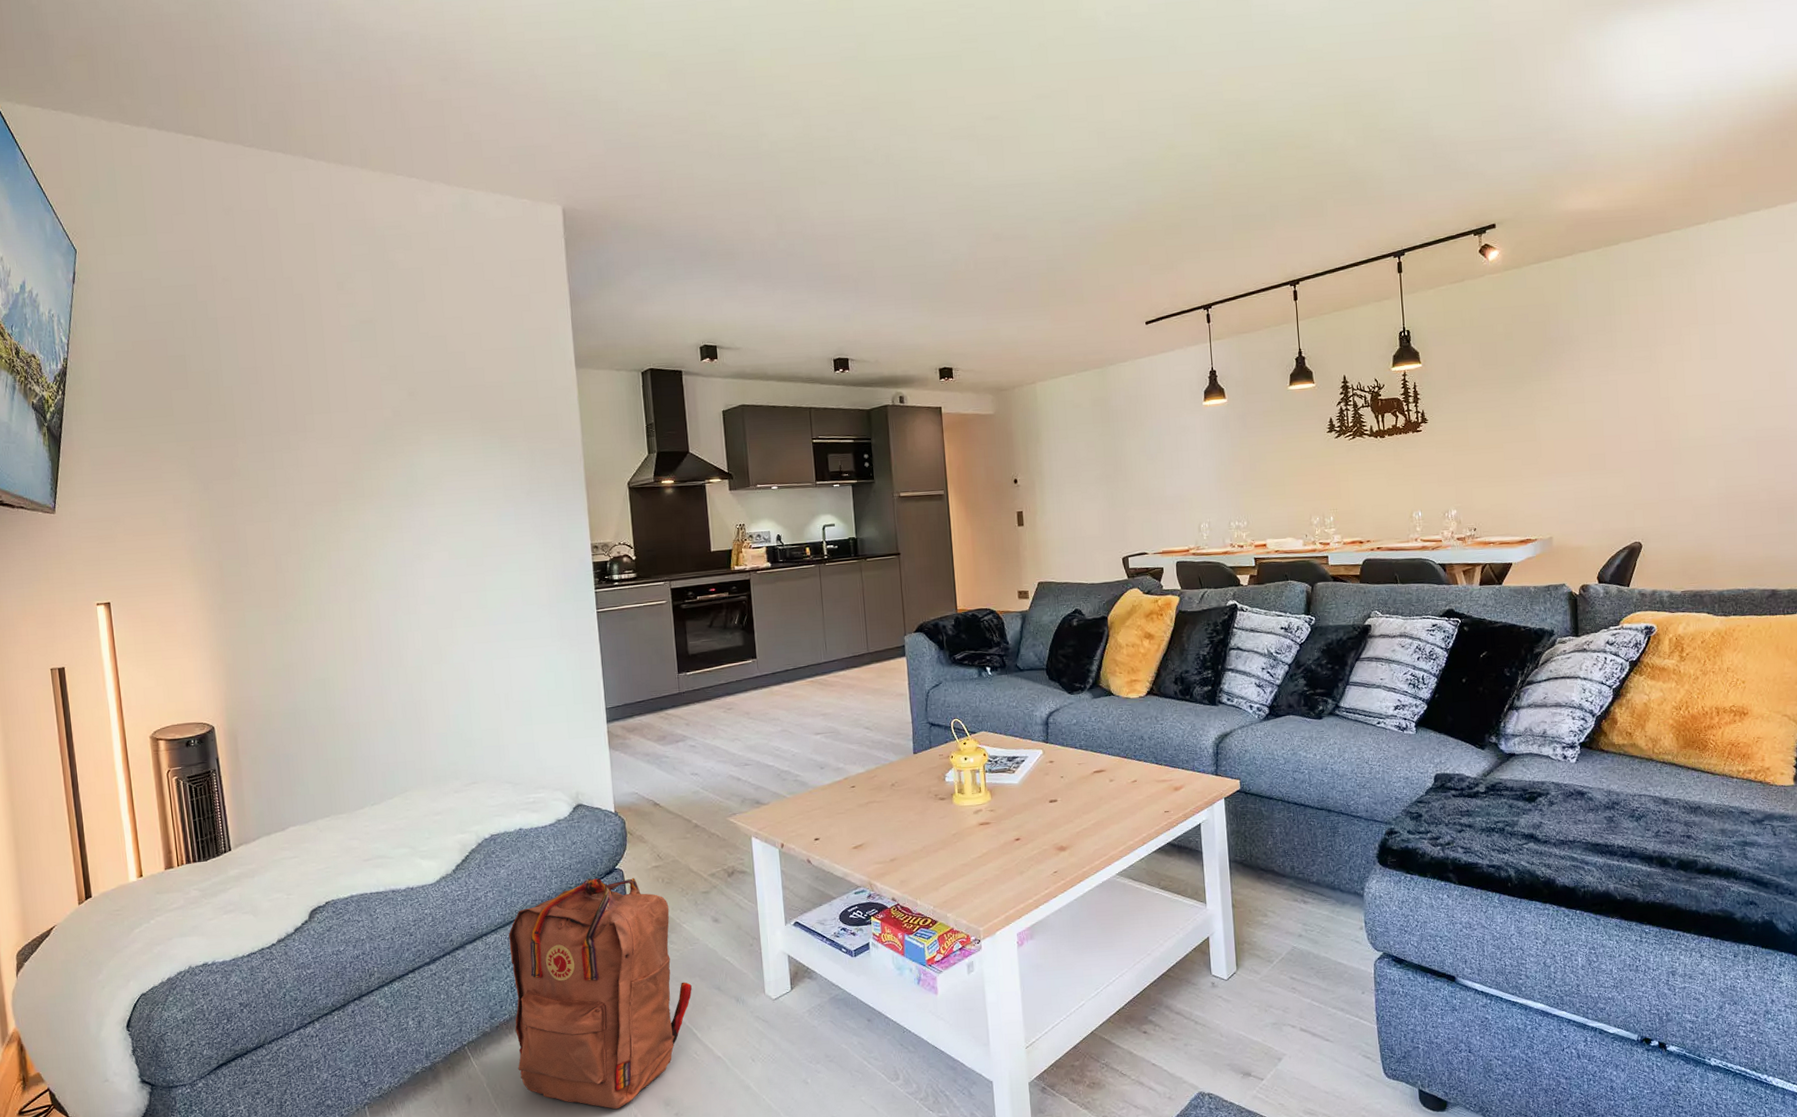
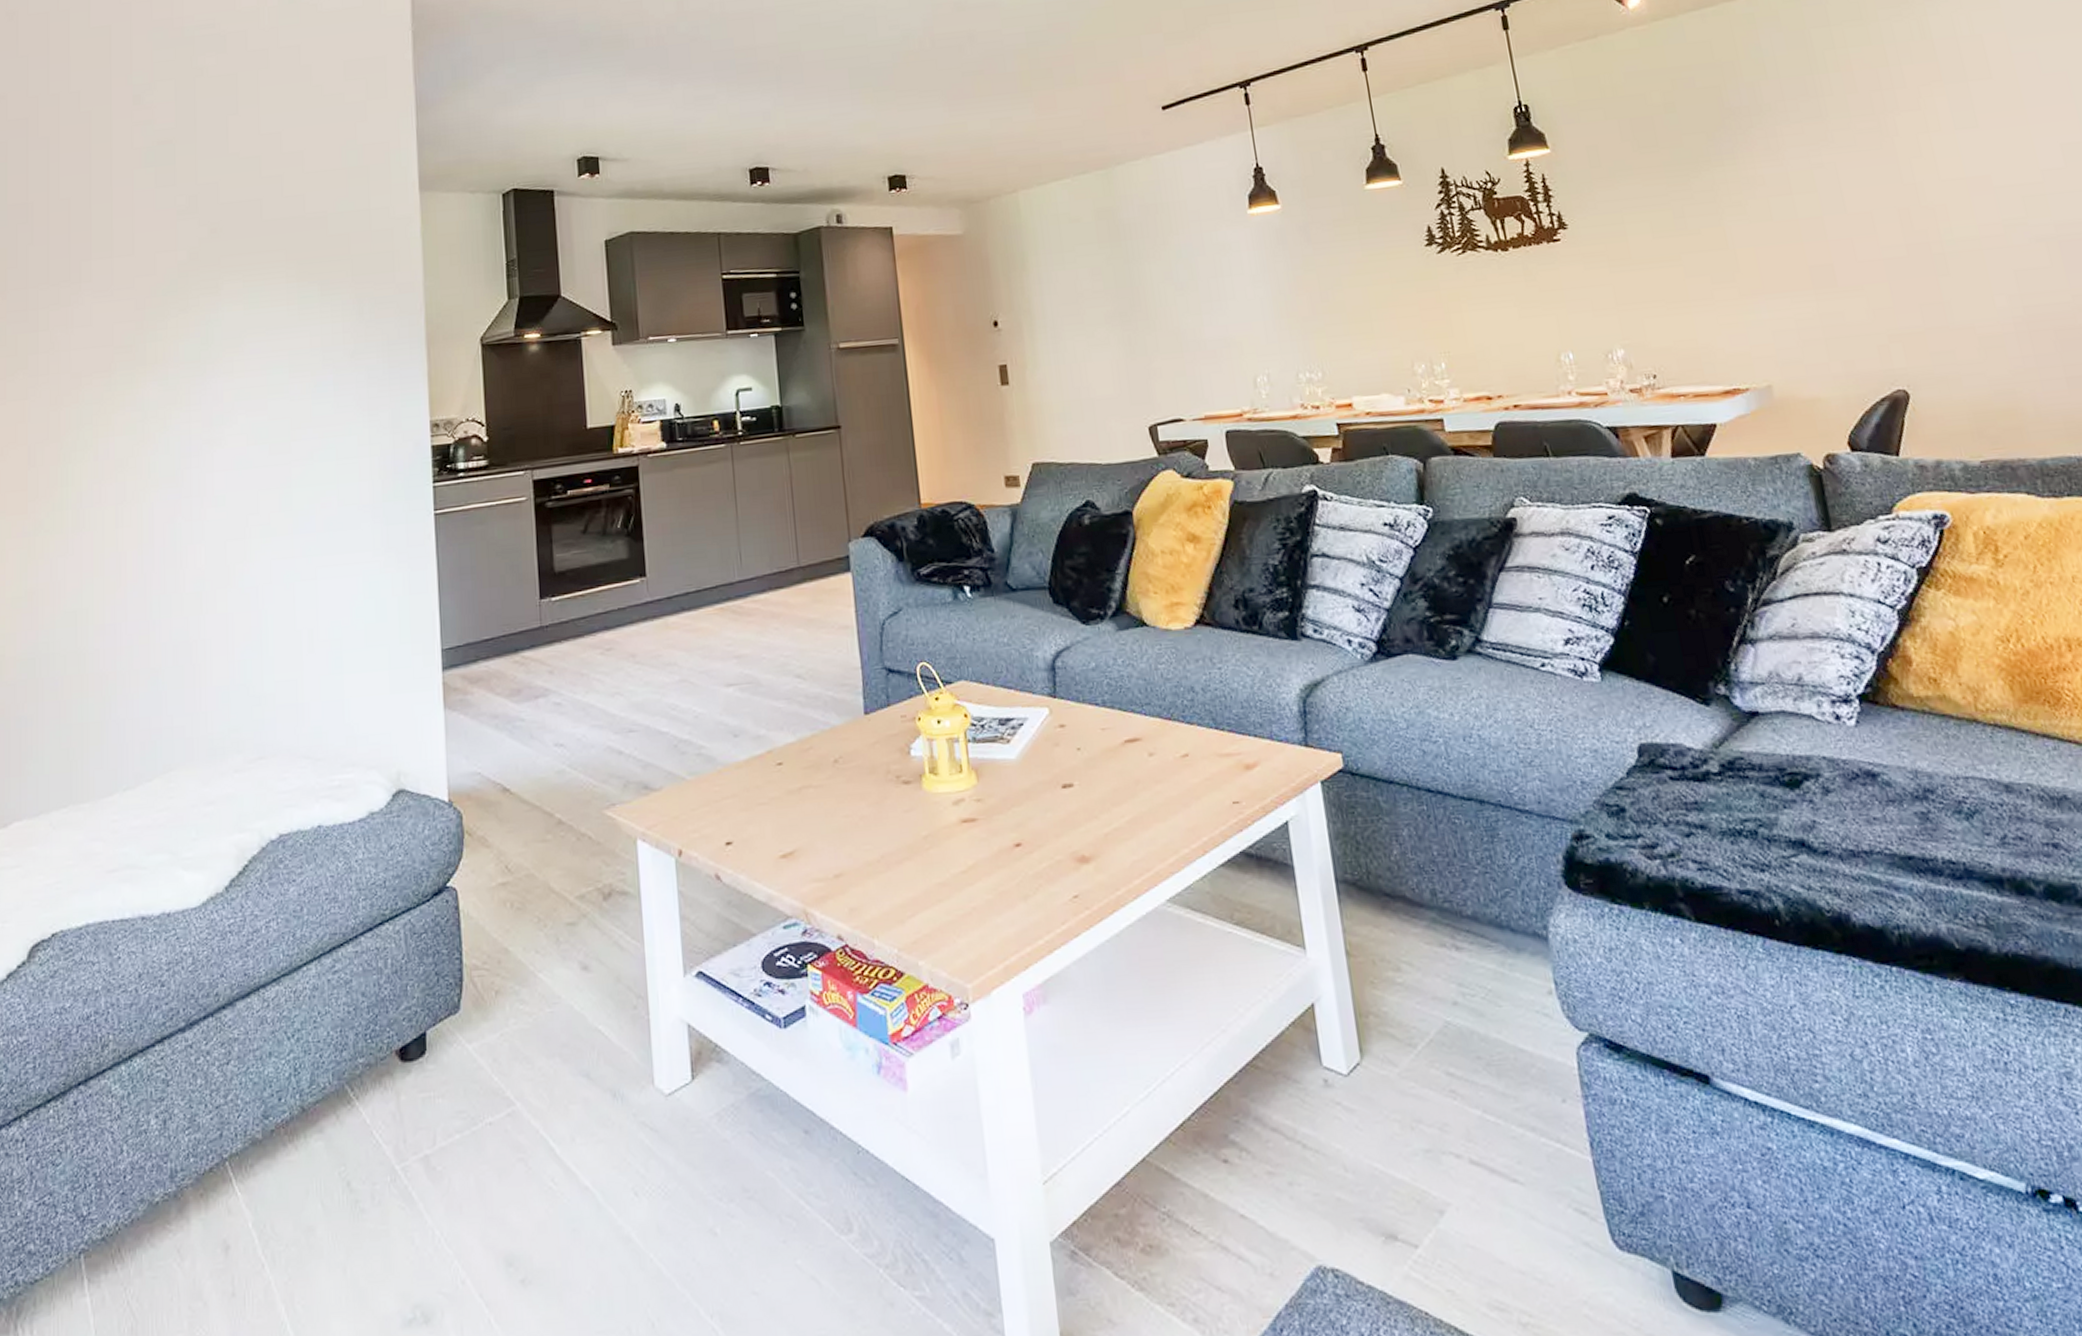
backpack: present [508,878,692,1110] -> none [295,901,549,1271]

